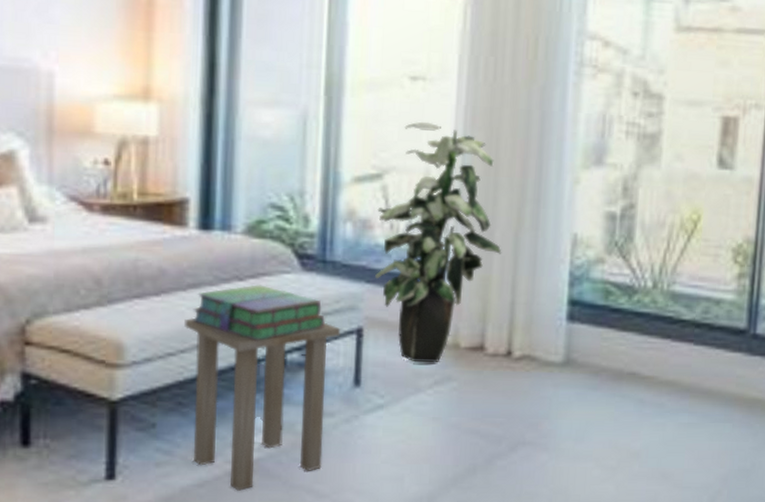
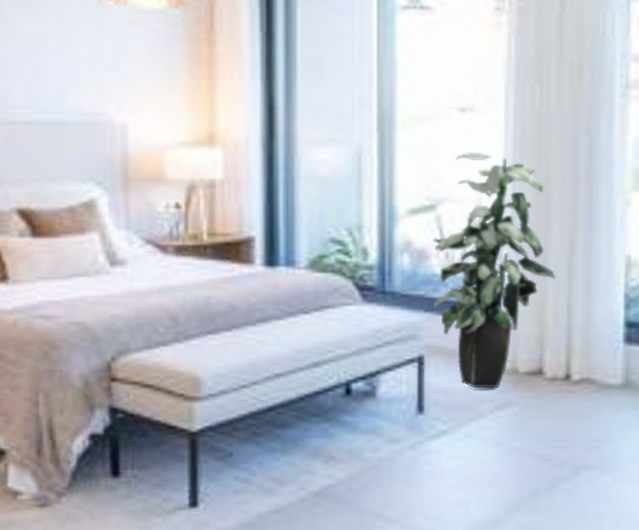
side table: present [184,317,341,491] -> none [255,350,403,516]
stack of books: present [192,285,326,341] -> none [262,317,388,371]

